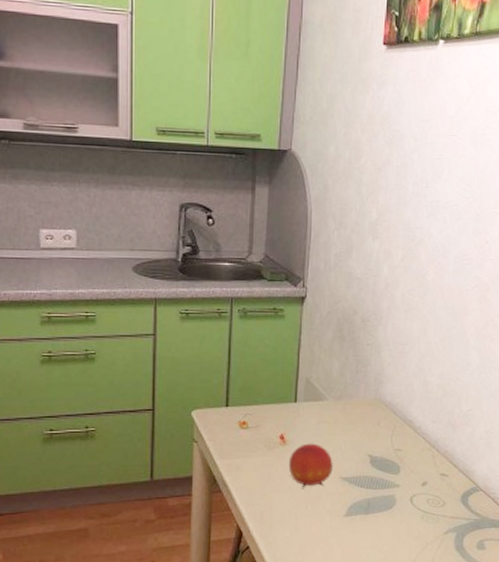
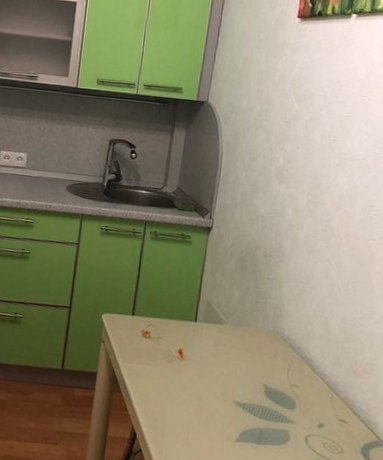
fruit: present [288,443,333,488] -> none [184,362,228,407]

